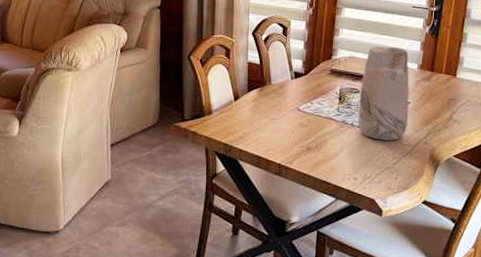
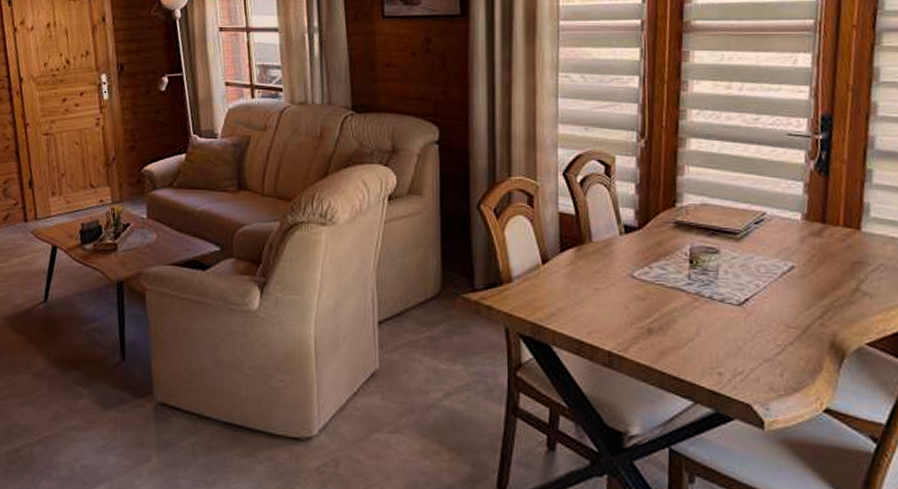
vase: present [358,46,409,141] -> none [718,189,794,321]

